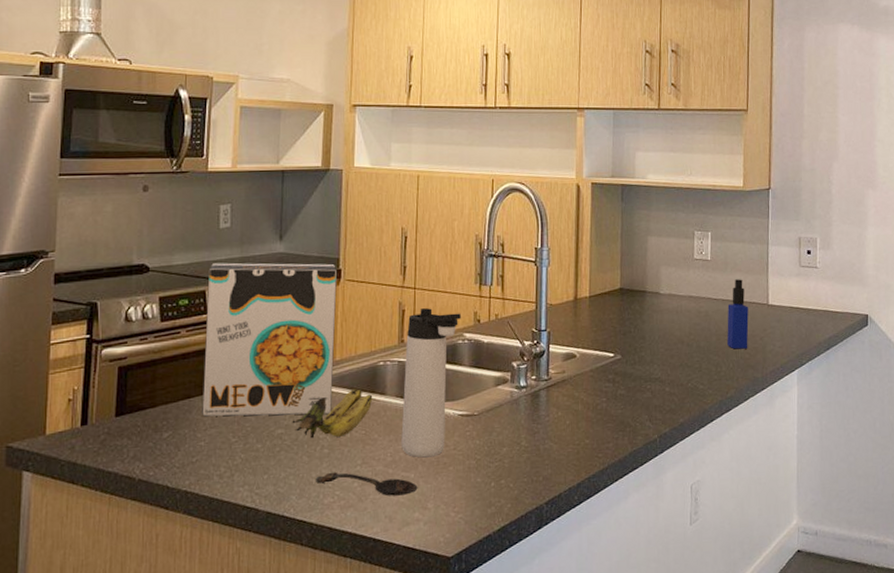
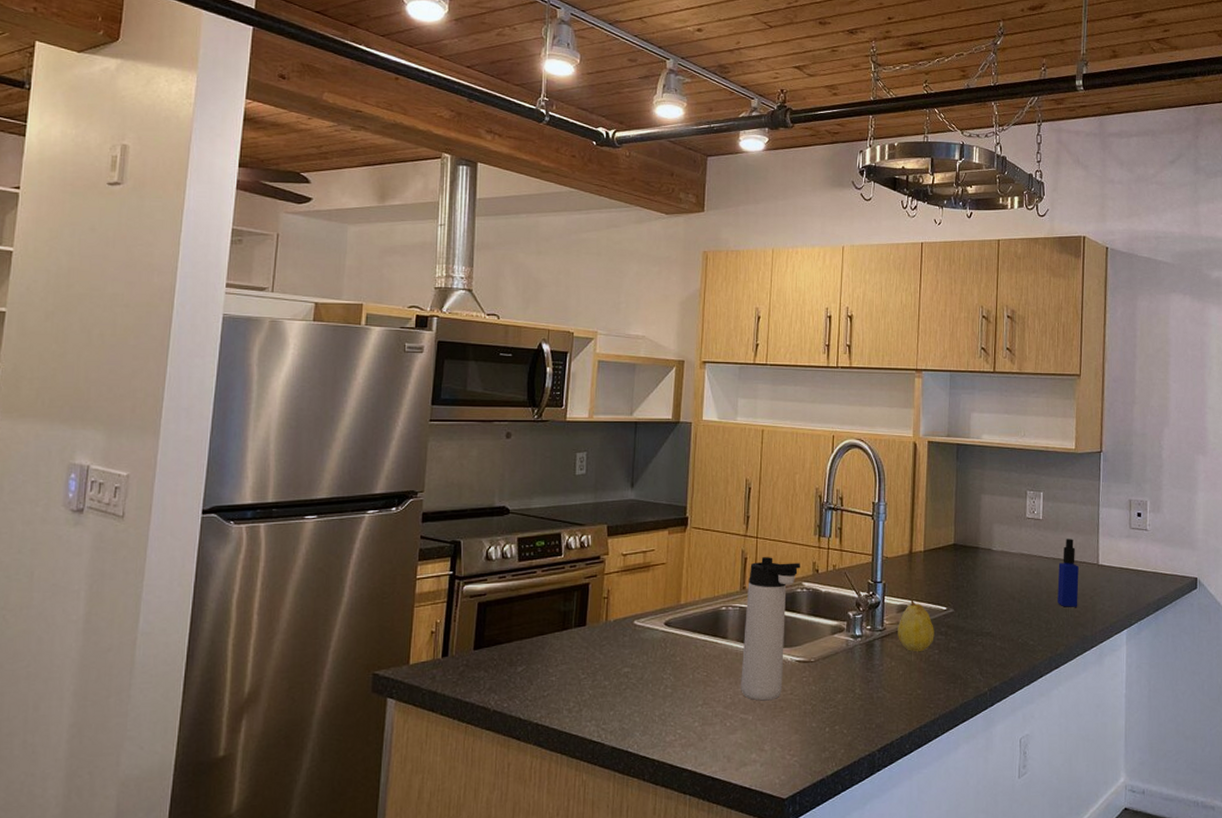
cereal box: present [202,263,338,417] -> none [554,507,685,655]
banana: present [292,388,373,439] -> none [638,632,715,678]
spoon: present [316,471,418,496] -> none [659,711,755,737]
fruit: none [564,347,602,401] -> present [898,599,934,652]

